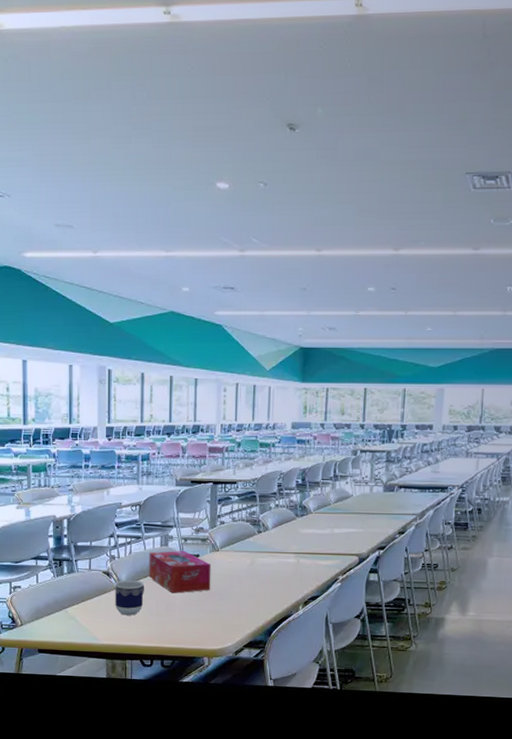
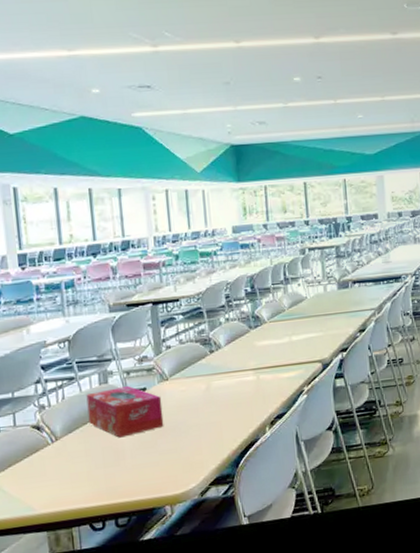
cup: present [114,580,144,616] -> none [47,429,86,474]

